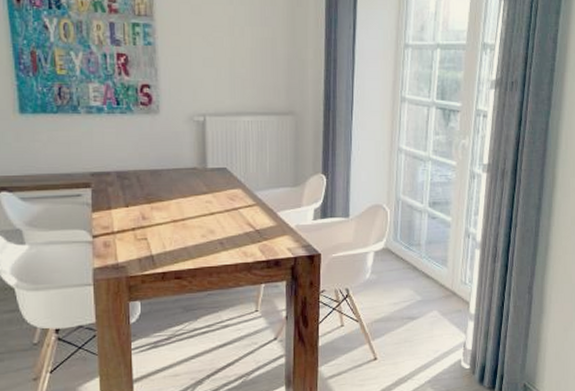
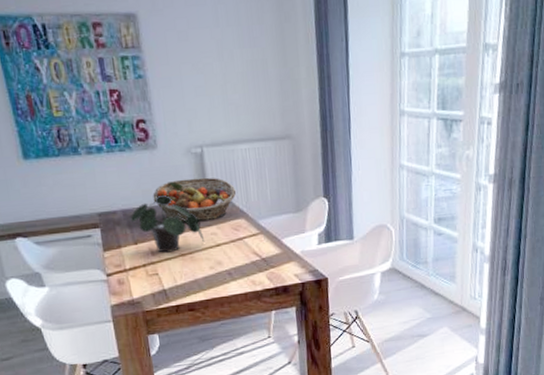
potted plant: none [124,160,199,218] -> present [130,195,205,253]
fruit basket: none [150,145,236,188] -> present [153,177,237,222]

